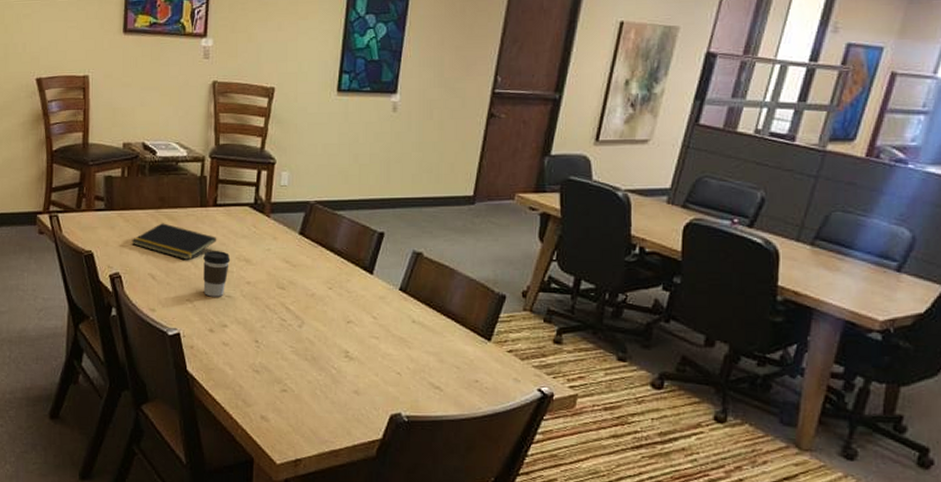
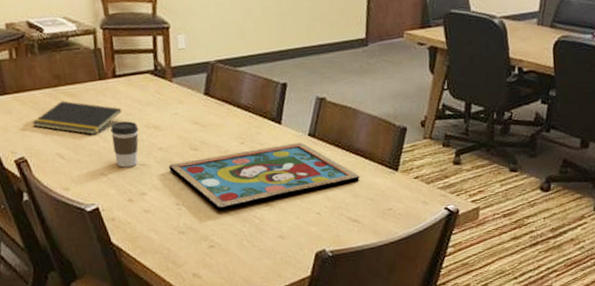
framed painting: none [254,295,449,355] -> present [169,142,360,211]

